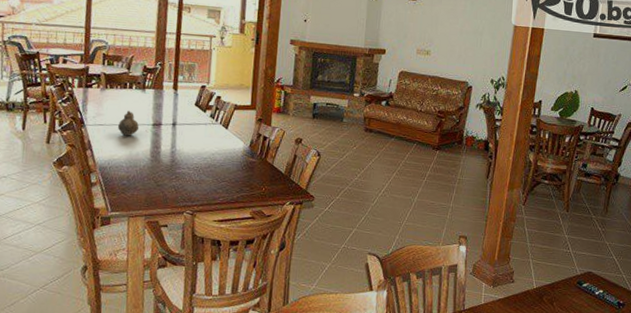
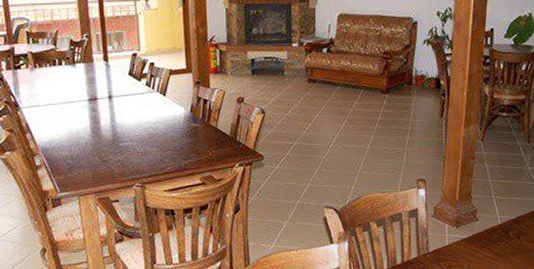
teapot: present [118,110,140,136] -> none [54,88,76,115]

